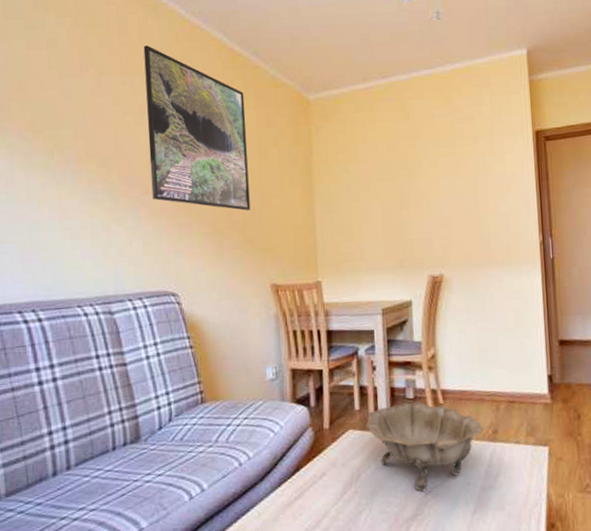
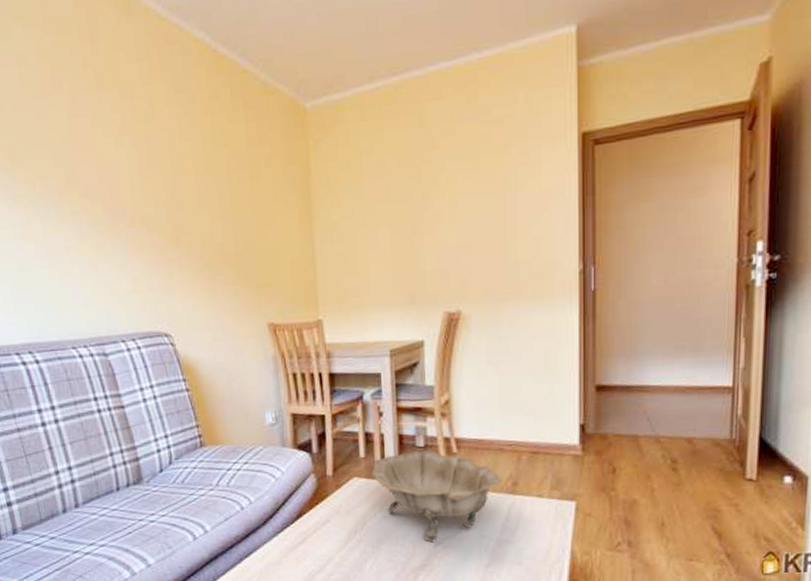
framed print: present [143,45,251,211] -> none [118,53,243,242]

